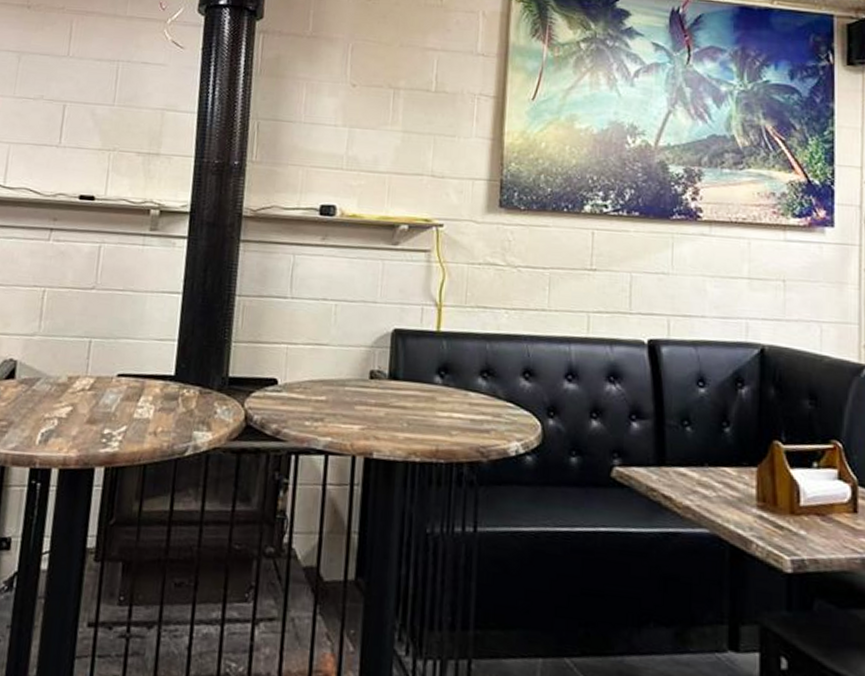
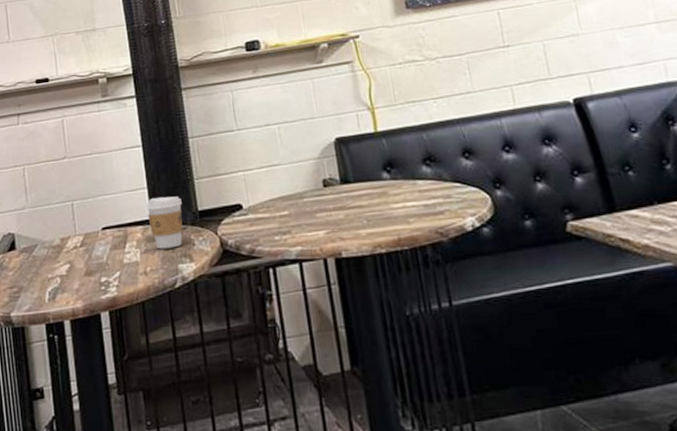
coffee cup: none [171,353,213,412] -> present [146,196,183,249]

